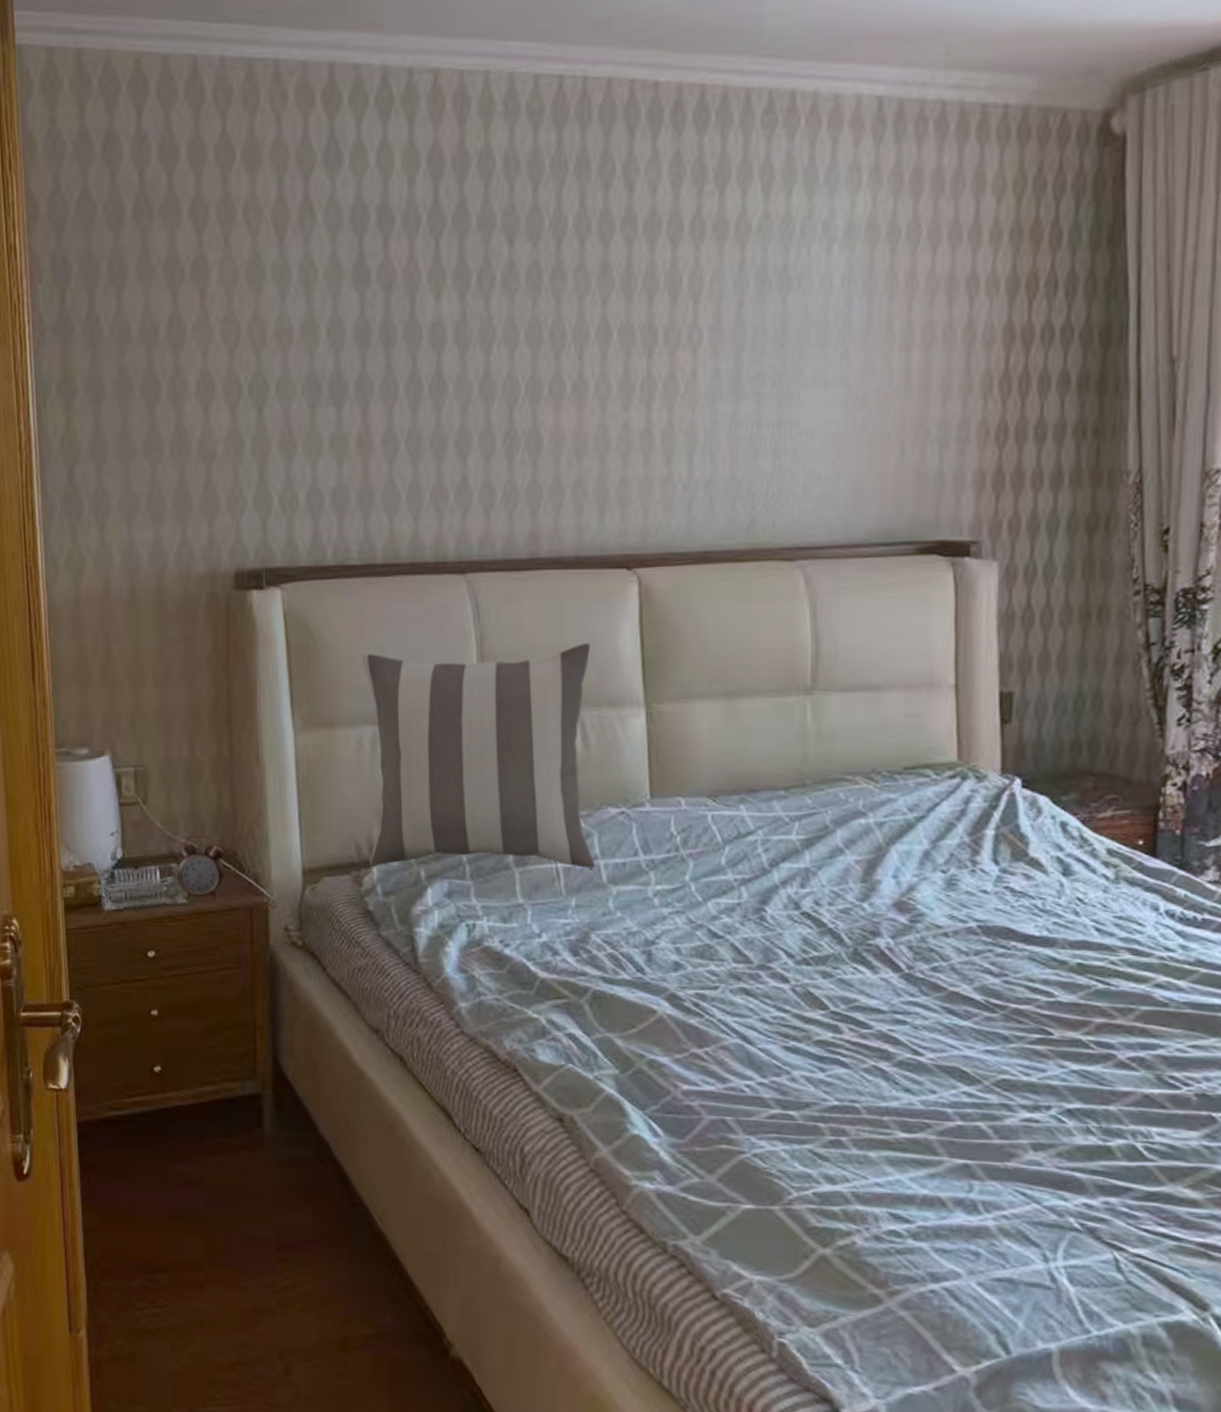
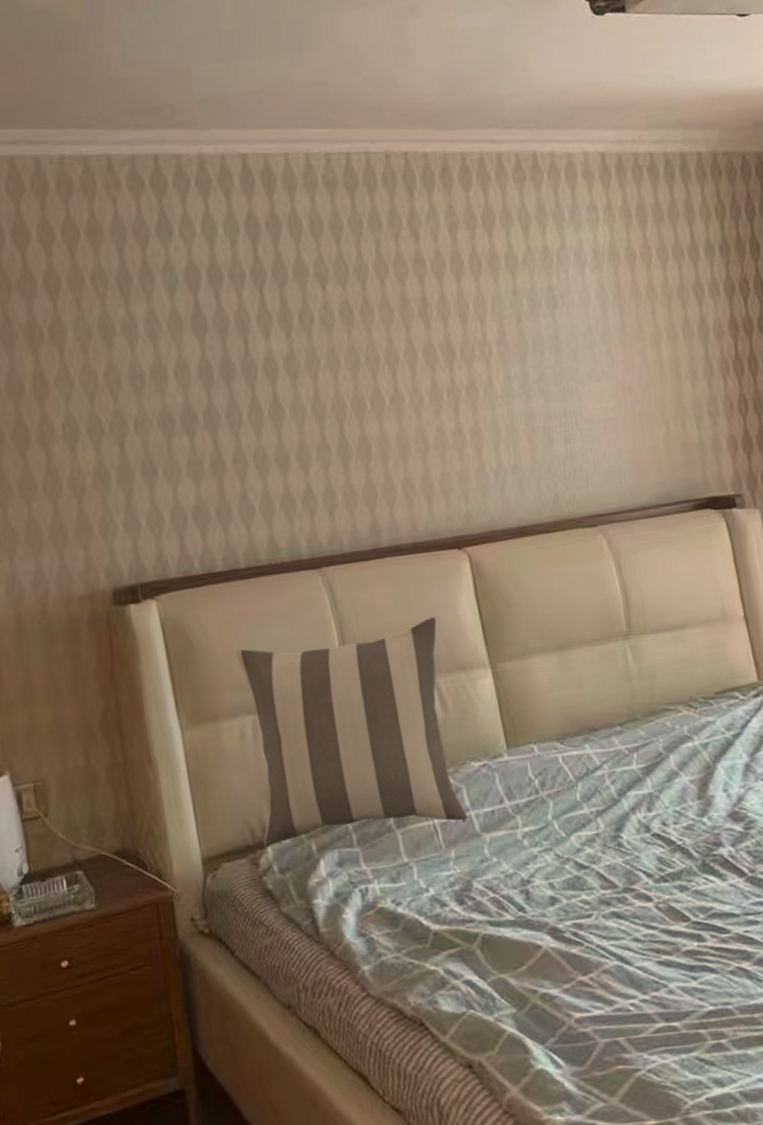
alarm clock: present [177,835,225,900] -> none [81,838,129,905]

